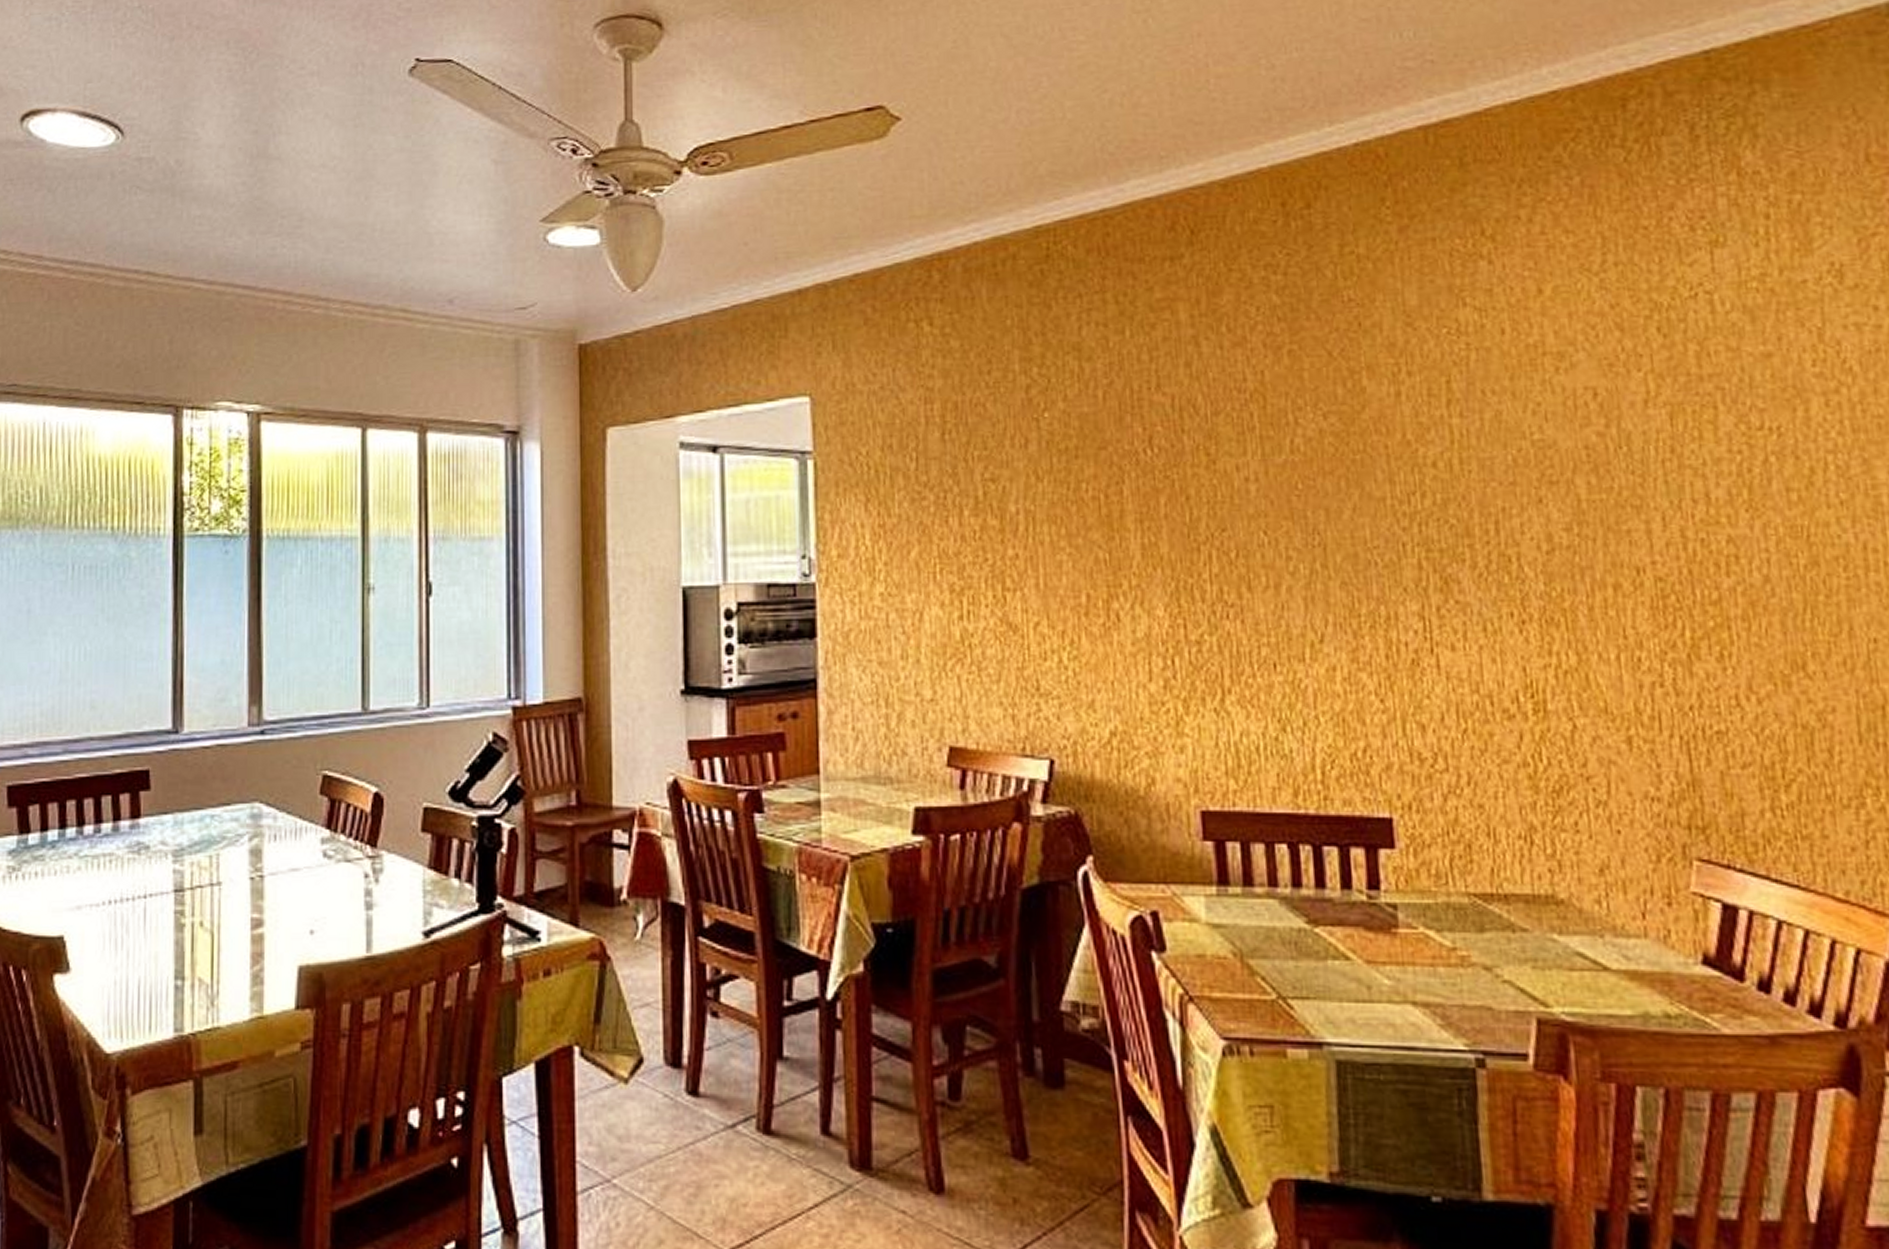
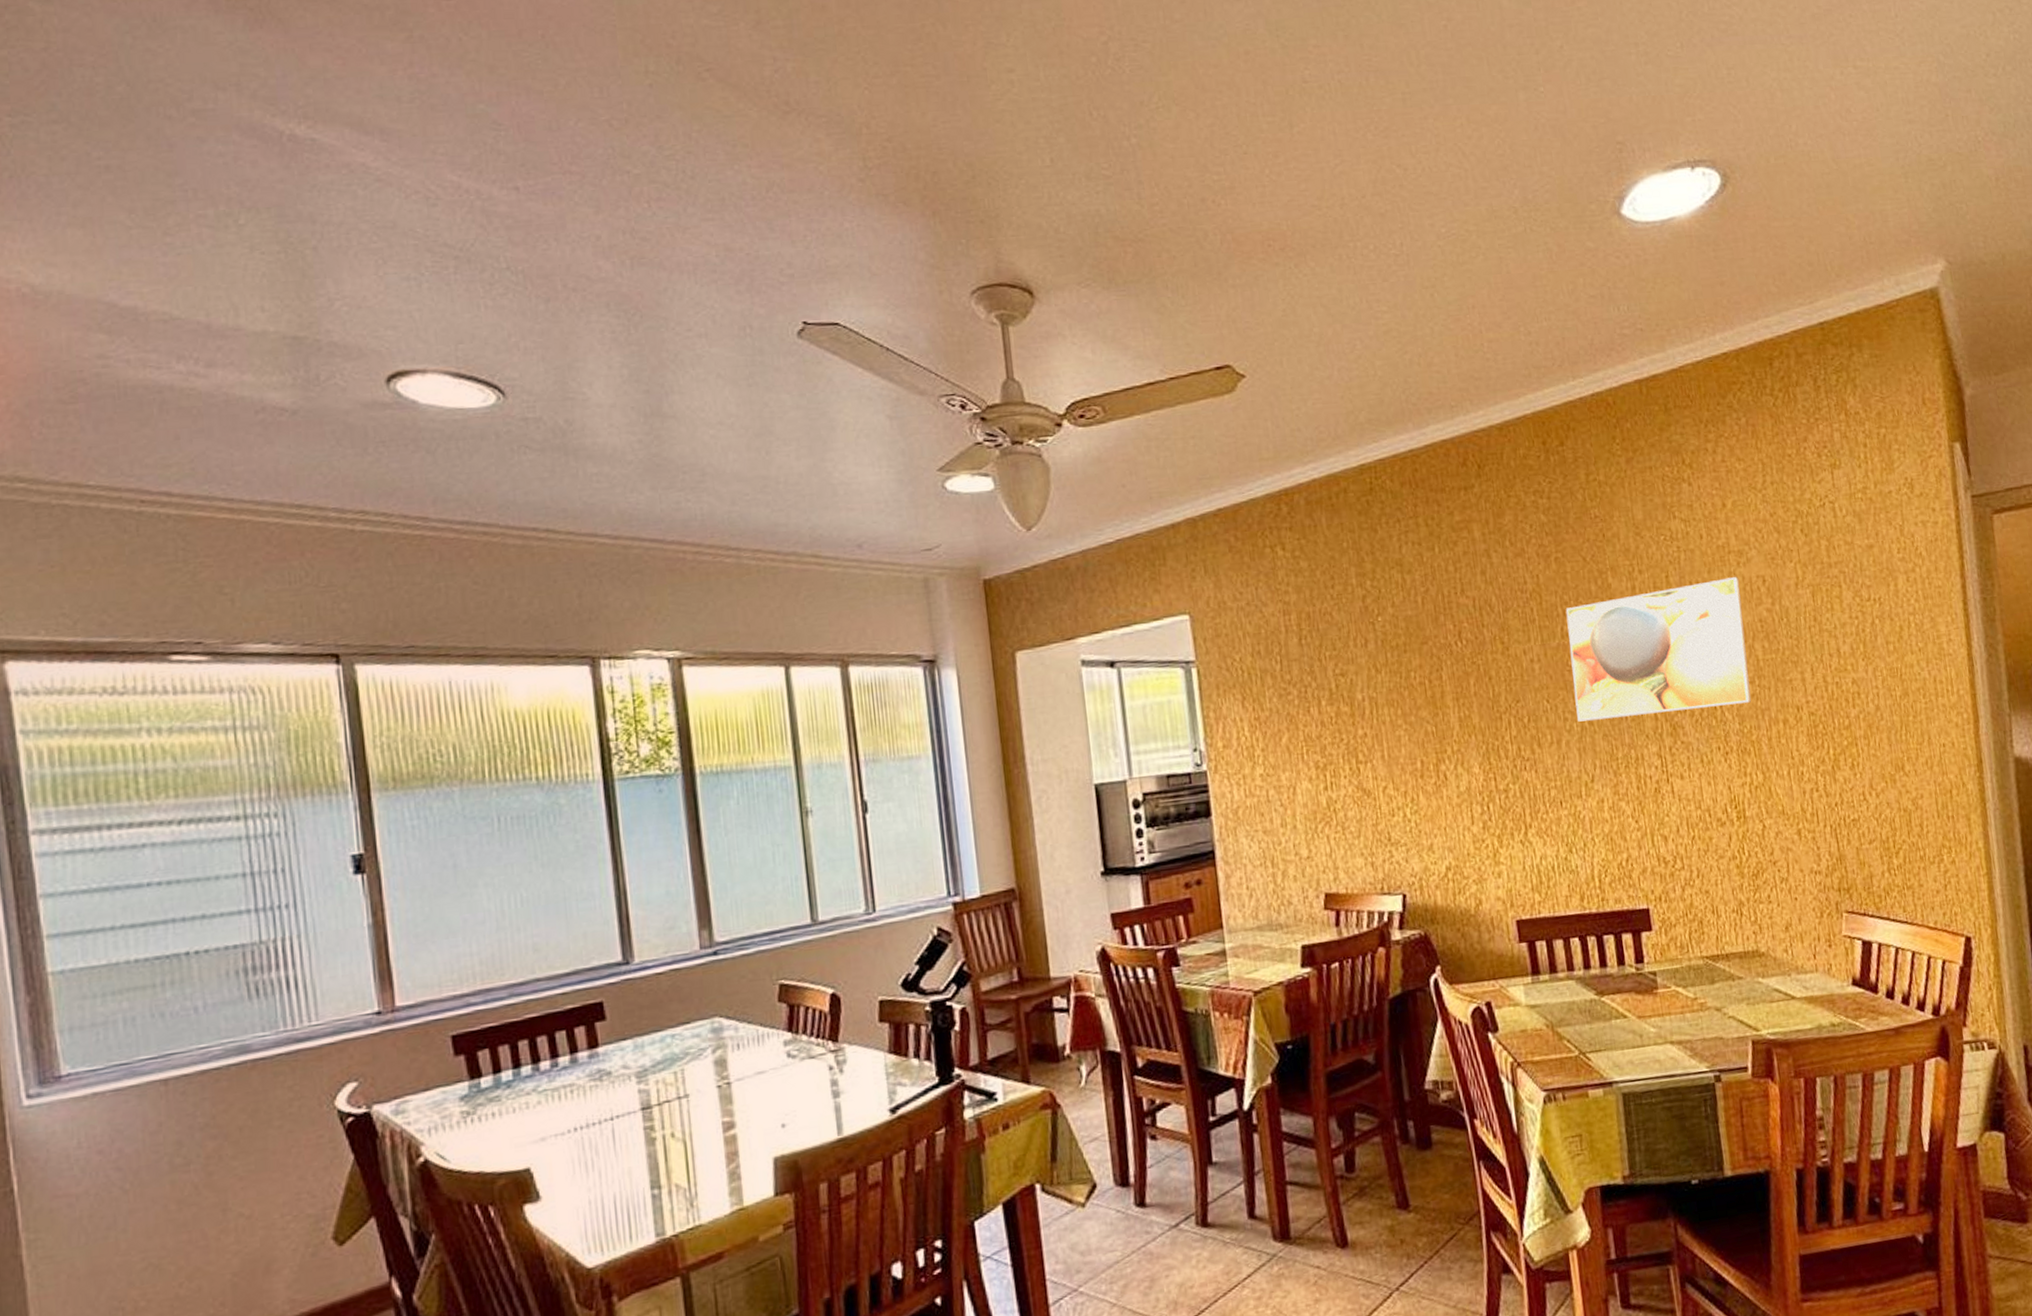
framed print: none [1298,387,1566,563] -> present [1566,577,1752,722]

